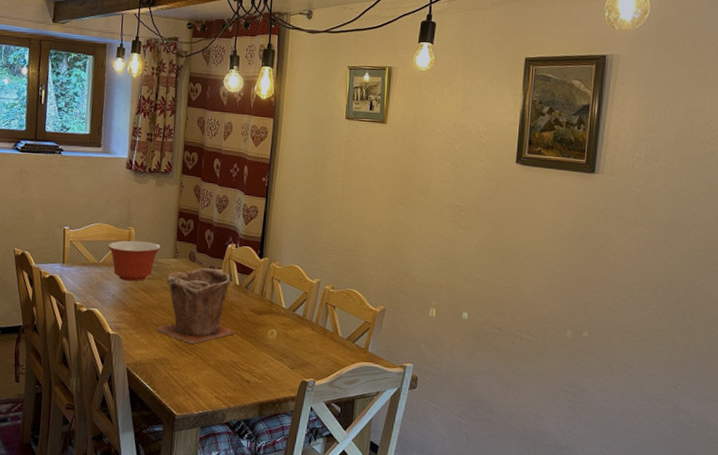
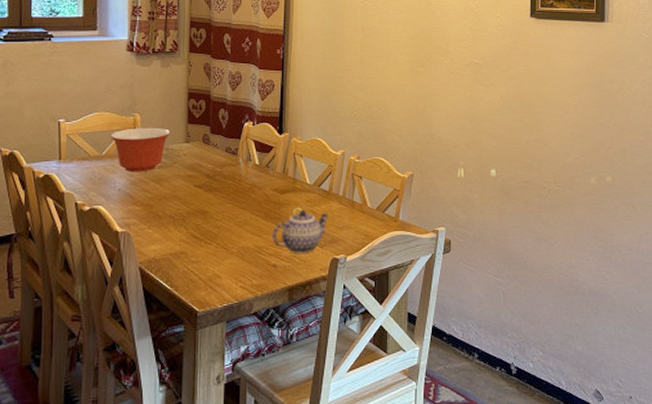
plant pot: present [156,268,235,345] -> none [170,150,258,233]
teapot: none [246,331,301,373] -> present [271,209,329,254]

